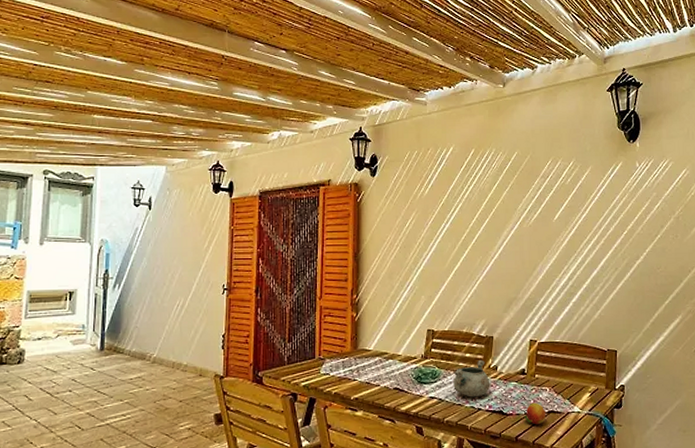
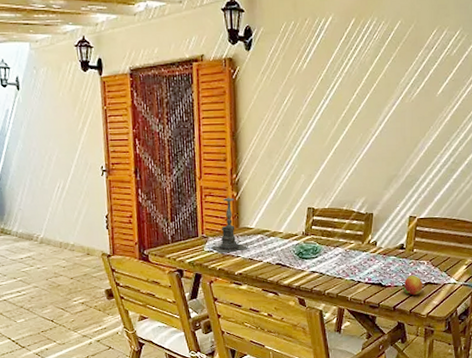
candle holder: none [328,316,366,377] -> present [211,195,249,254]
decorative bowl: present [453,359,490,398] -> none [334,235,370,271]

